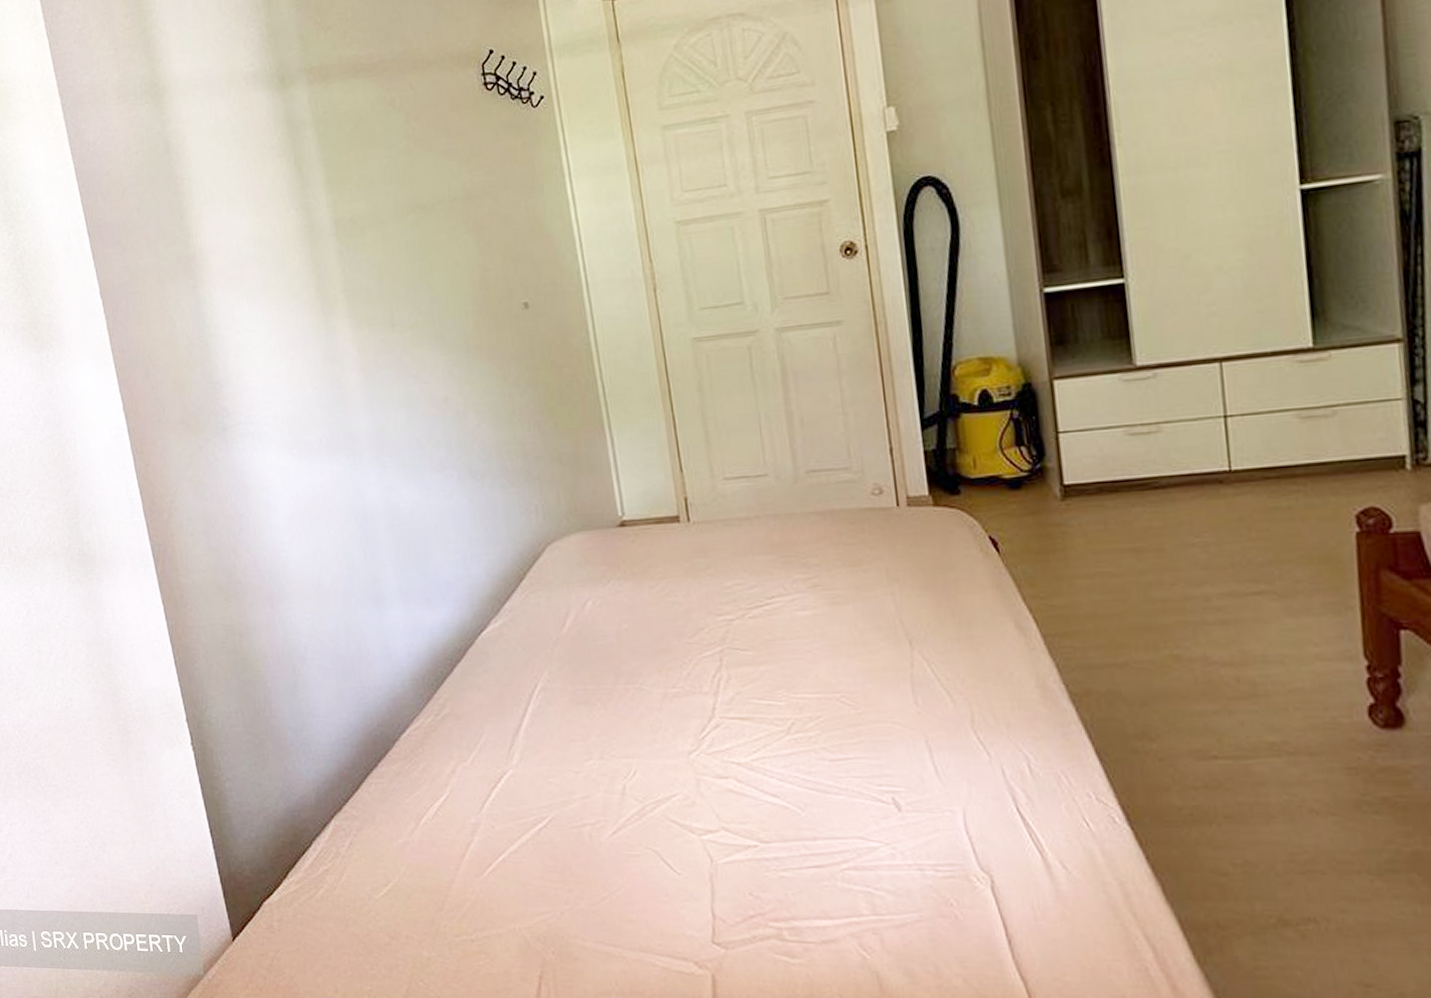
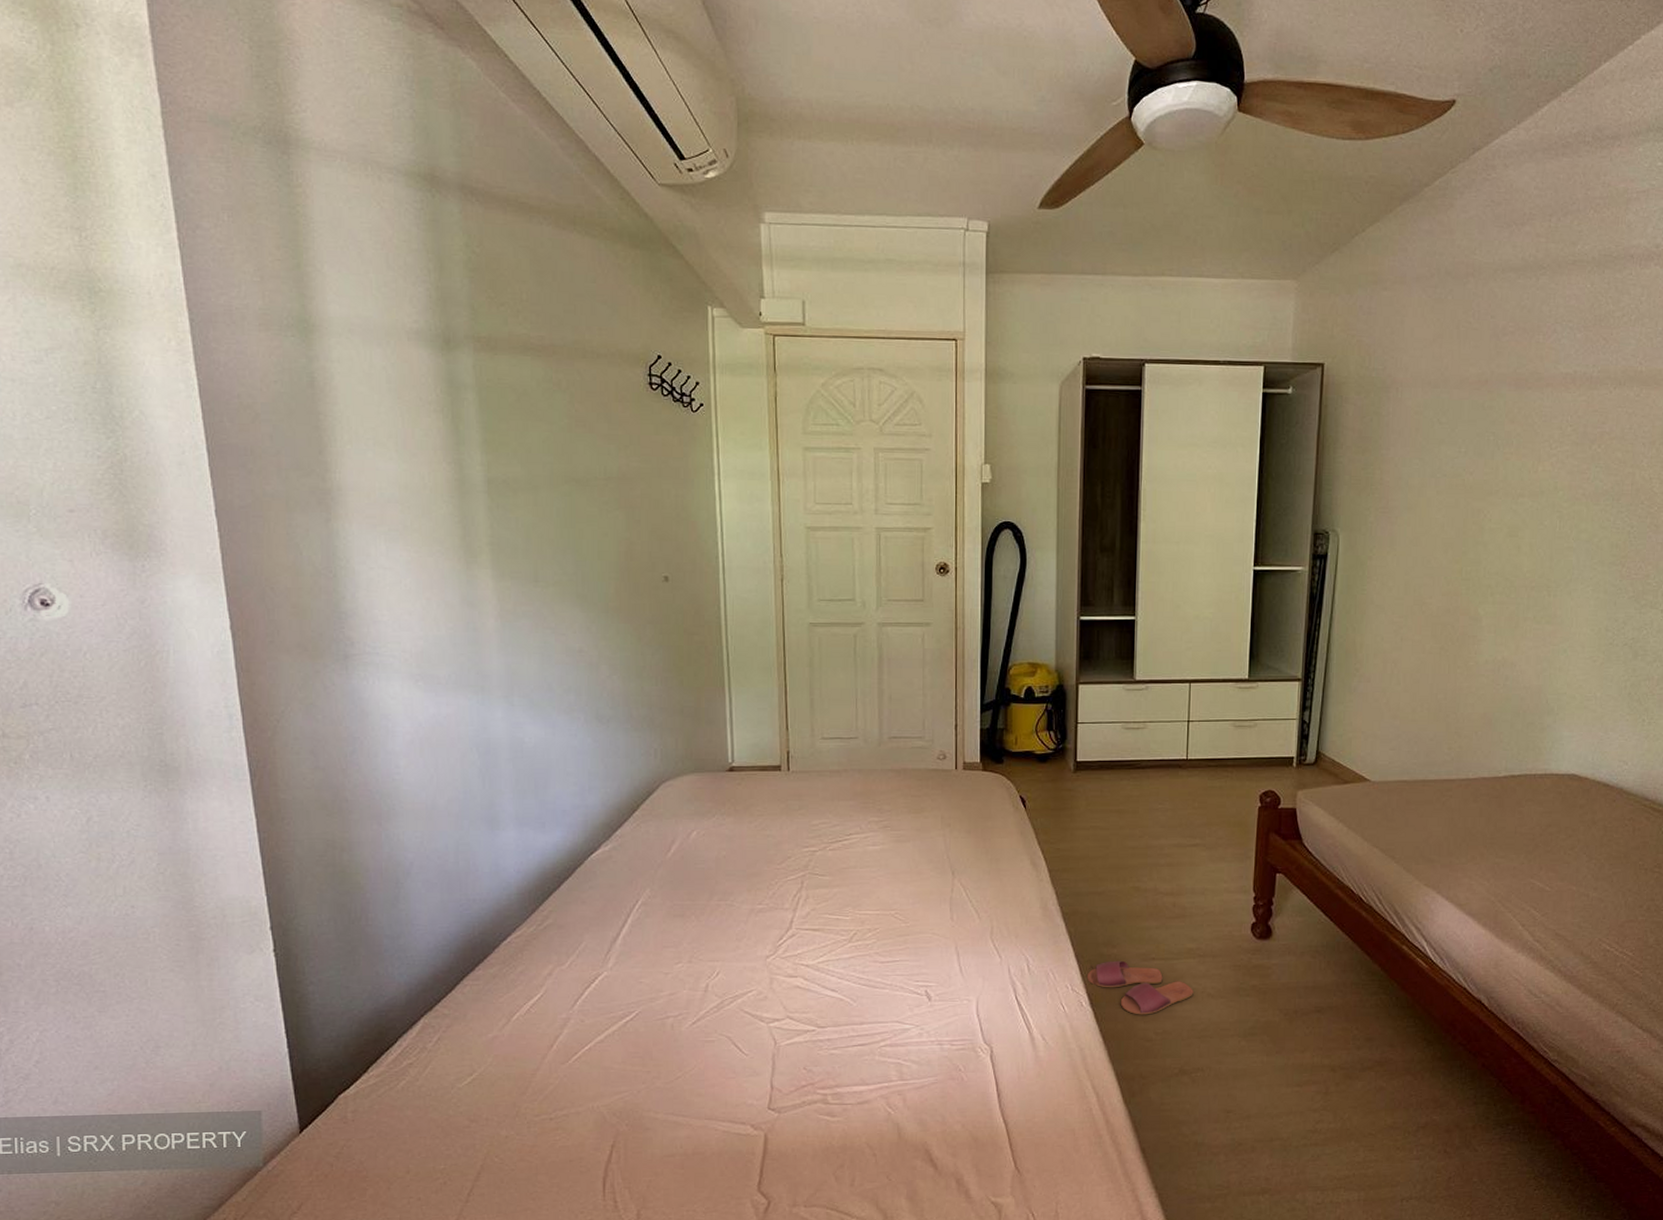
slippers: none [1116,759,1286,838] -> present [1087,960,1194,1015]

